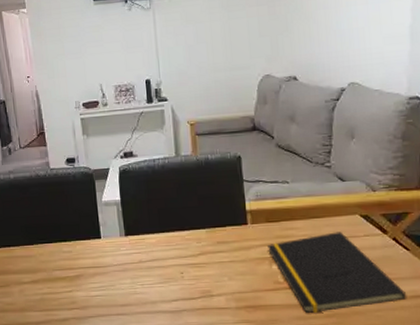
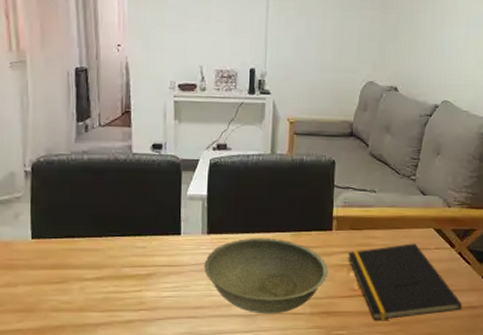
bowl: none [126,235,250,310] -> present [204,237,328,314]

